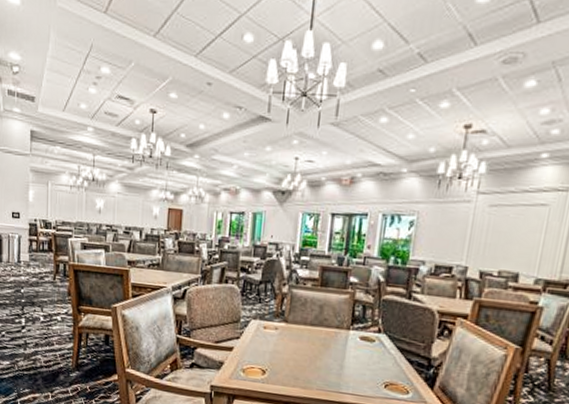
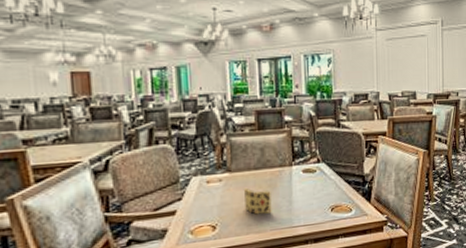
playing card: none [295,341,323,372] -> present [244,187,272,215]

